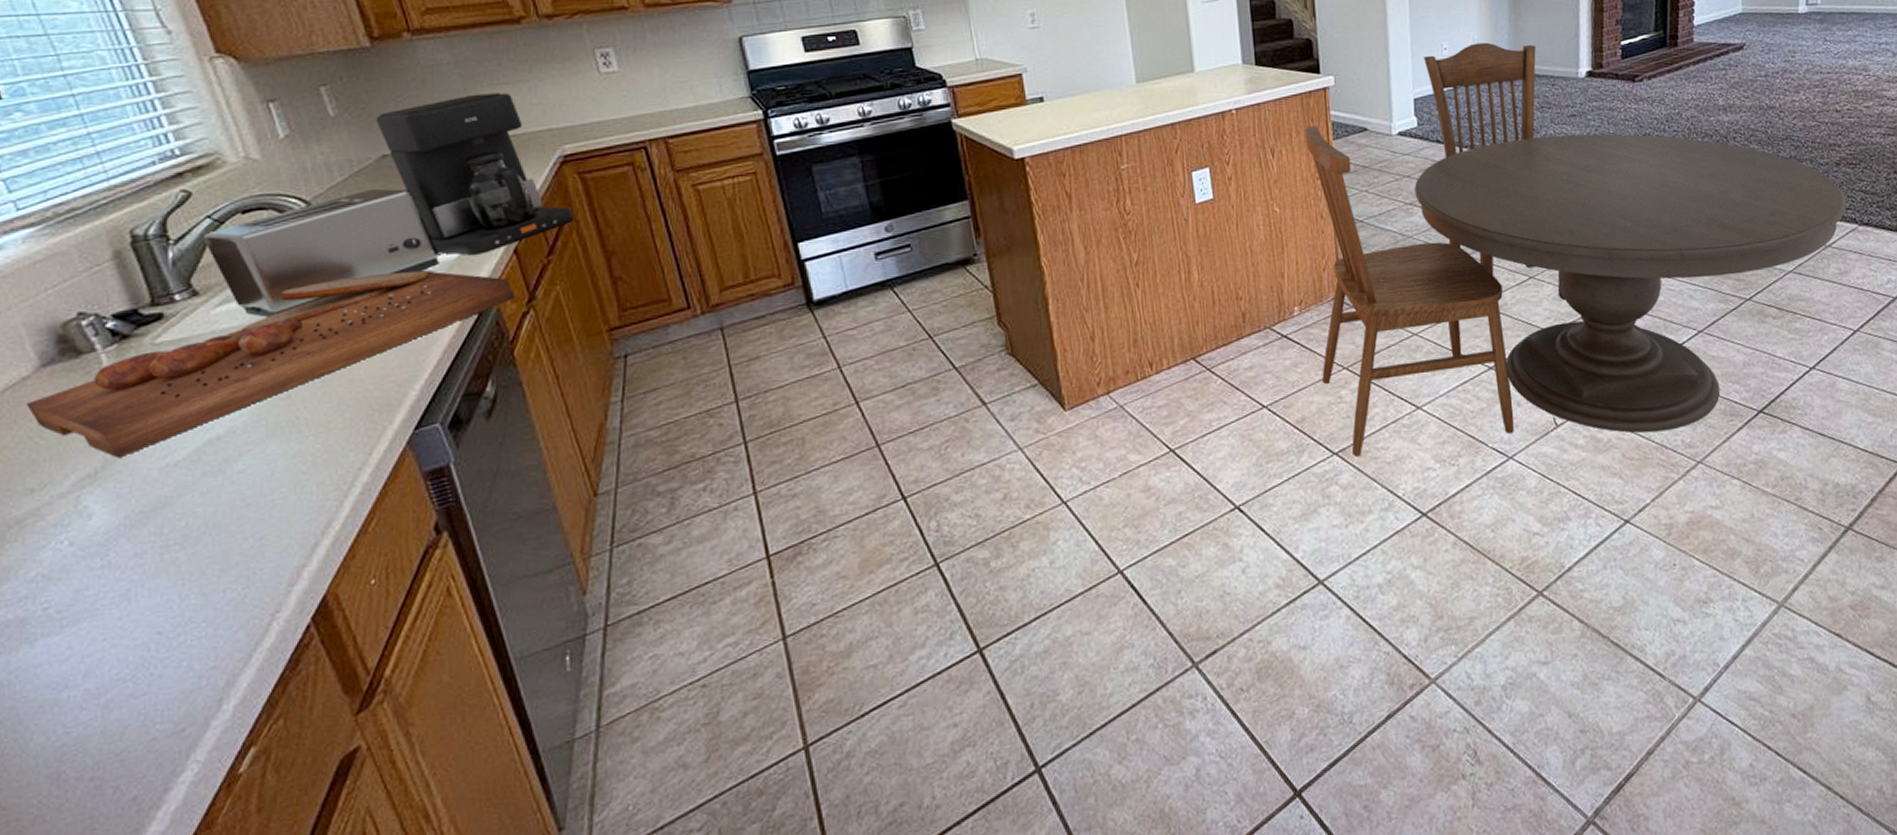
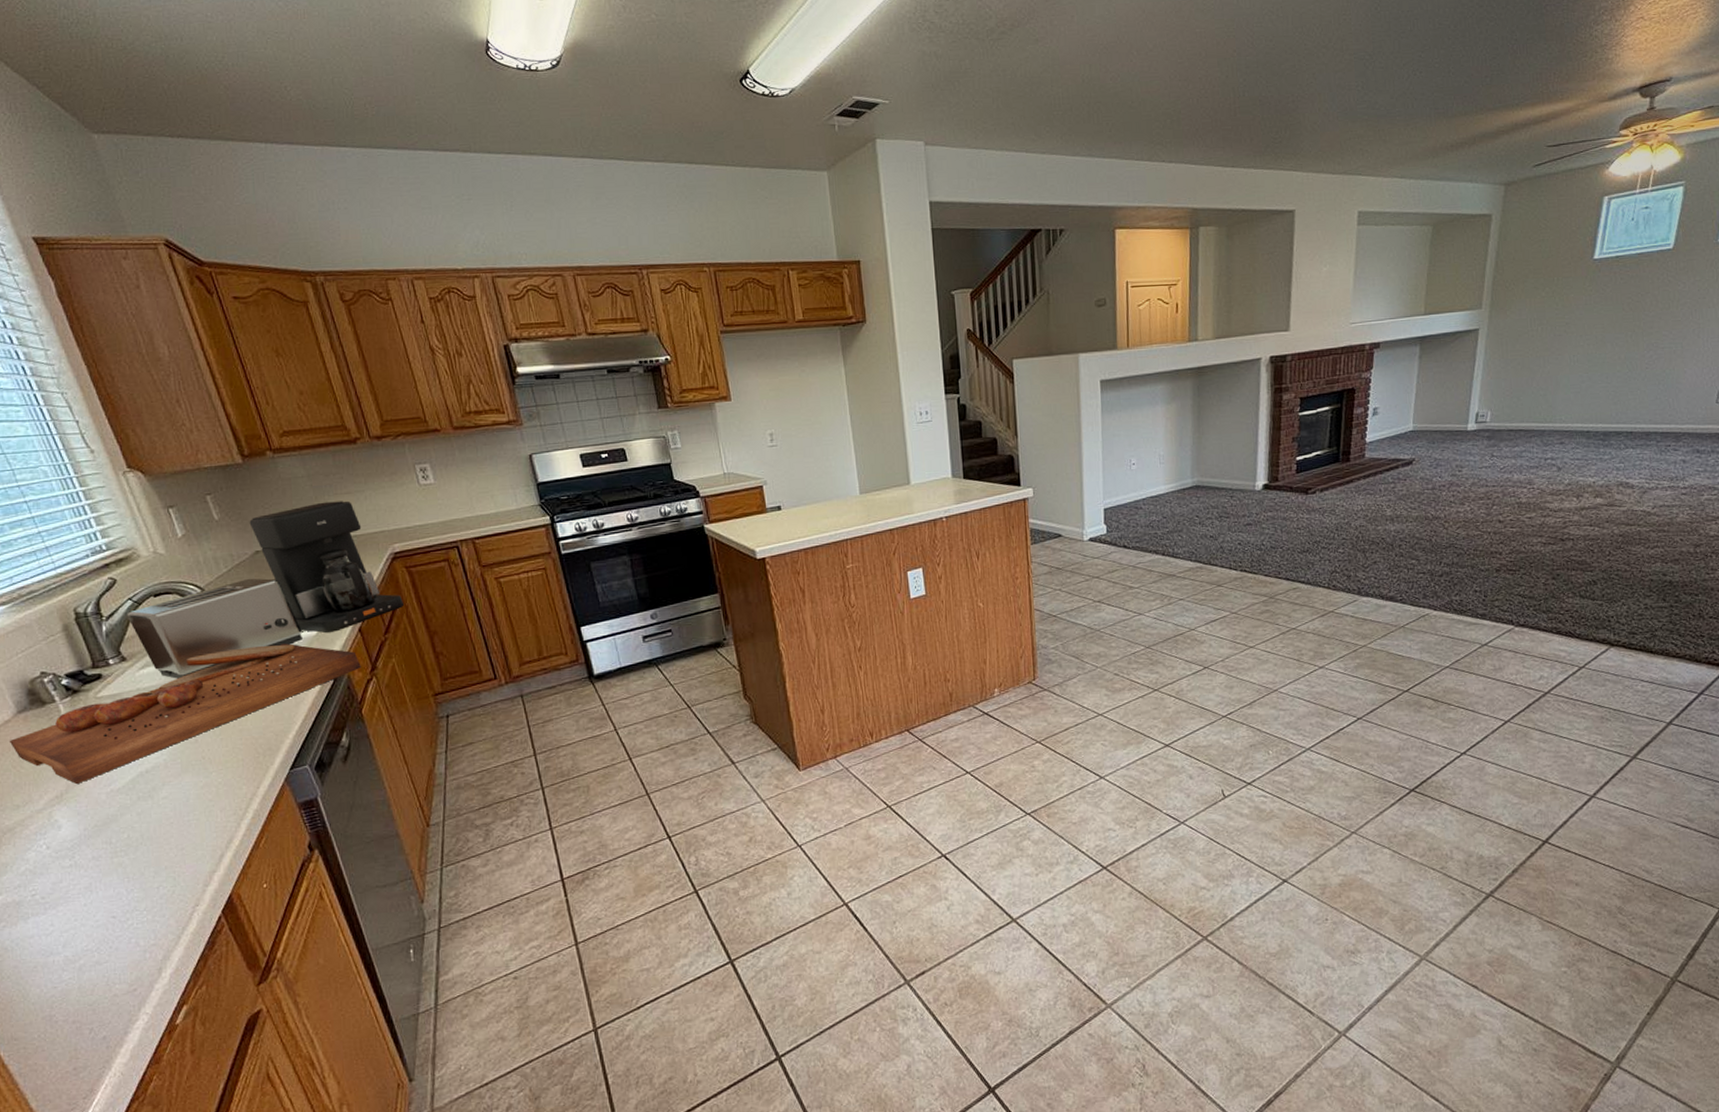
dining chair: present [1304,126,1514,457] -> none [1006,532,1187,817]
dining table: present [1414,134,1847,433] -> none [1103,541,1504,806]
dining chair: present [1423,42,1565,300] -> none [1113,458,1236,688]

